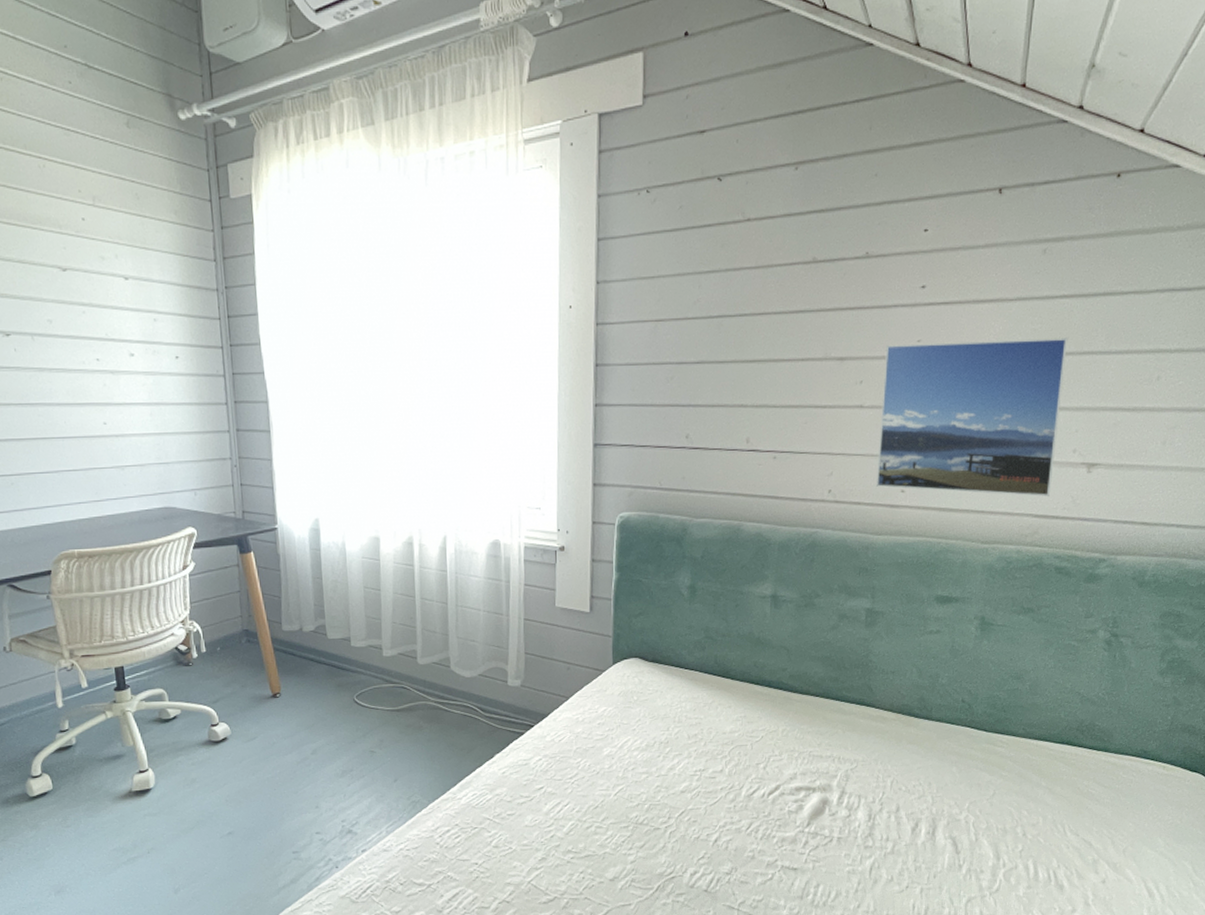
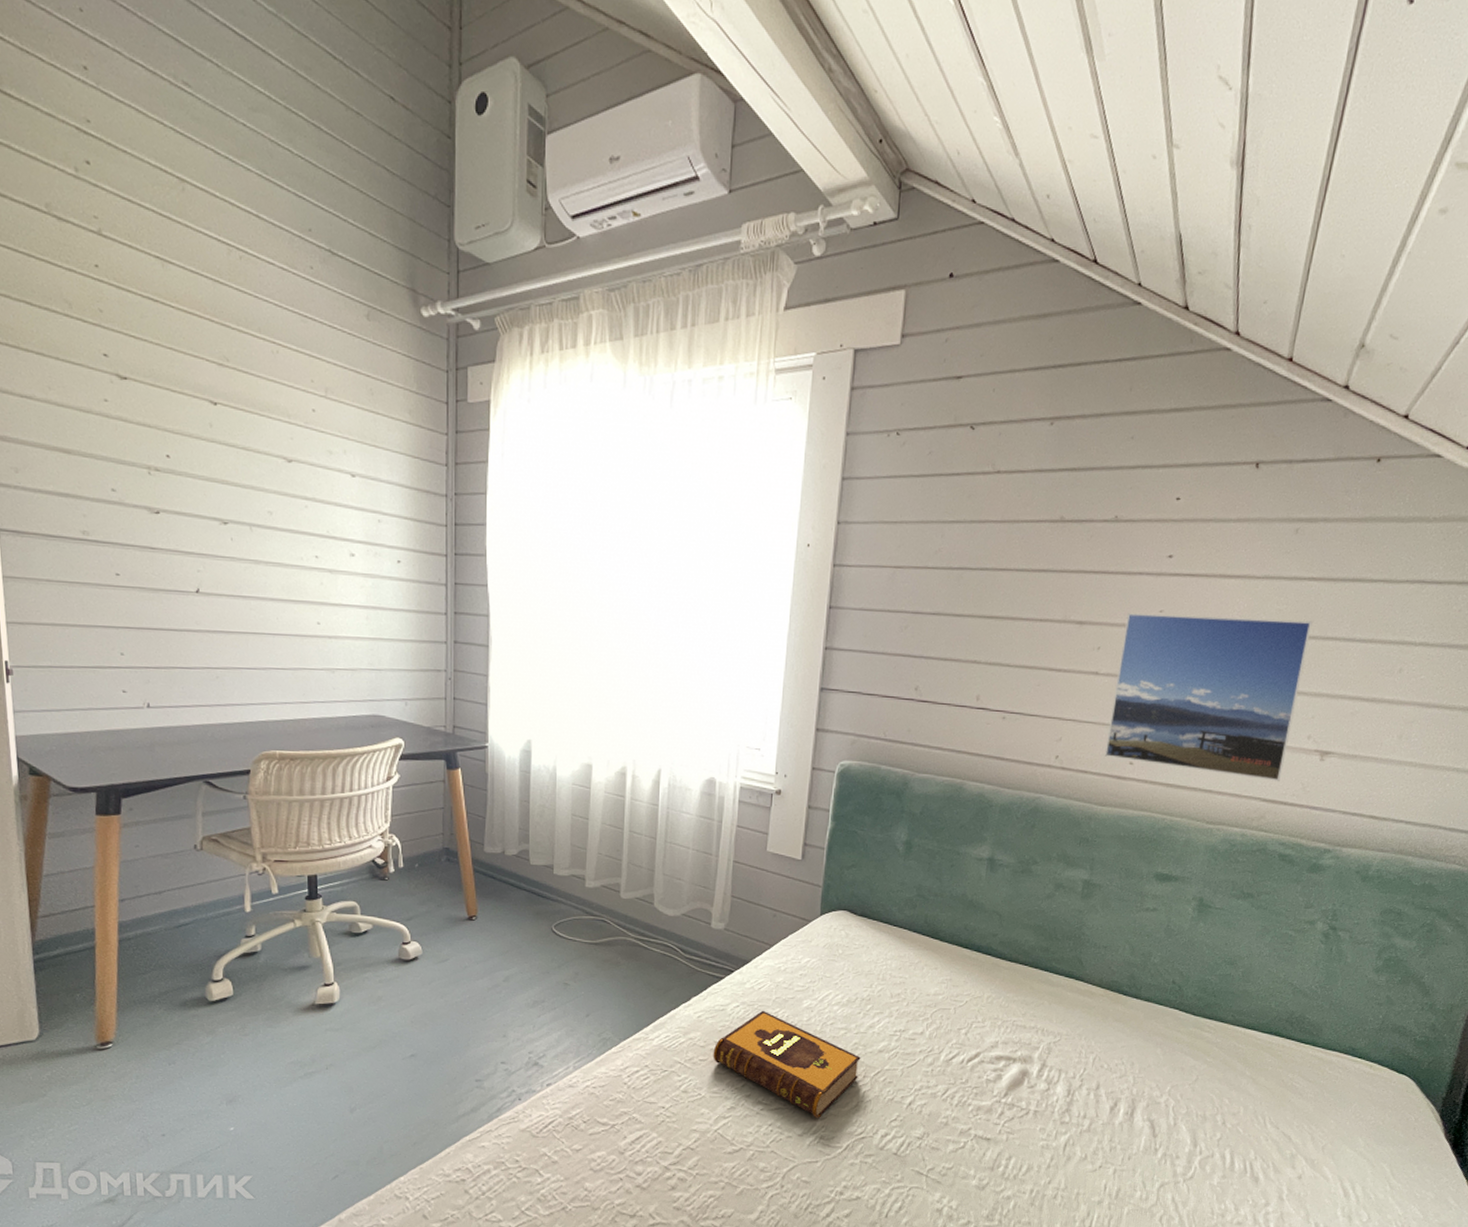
hardback book: none [520,761,664,862] -> present [713,1010,861,1118]

